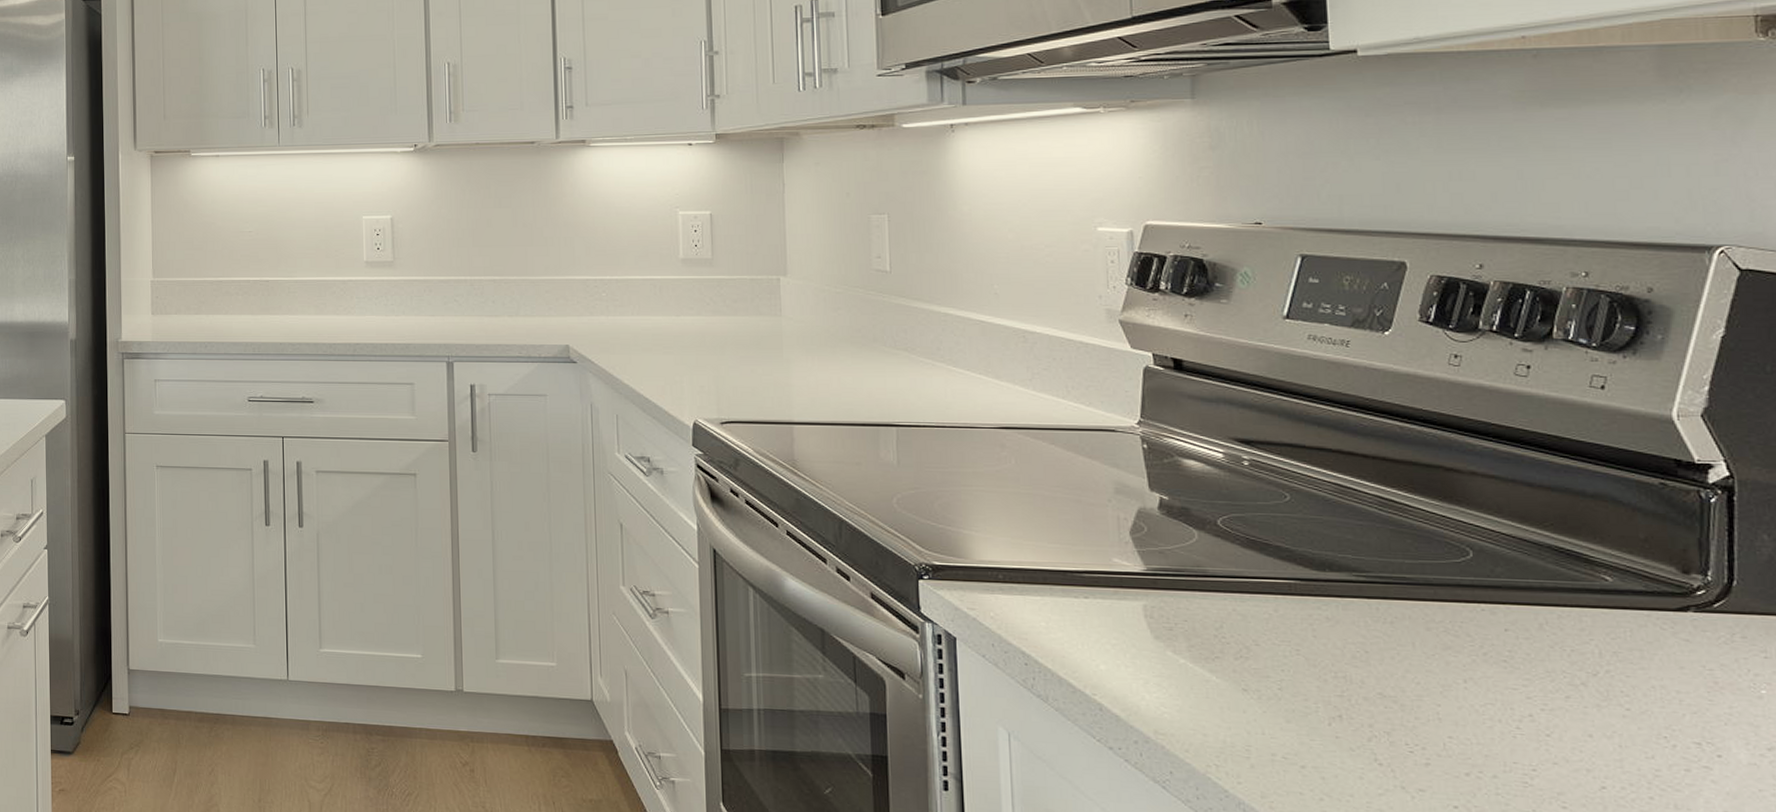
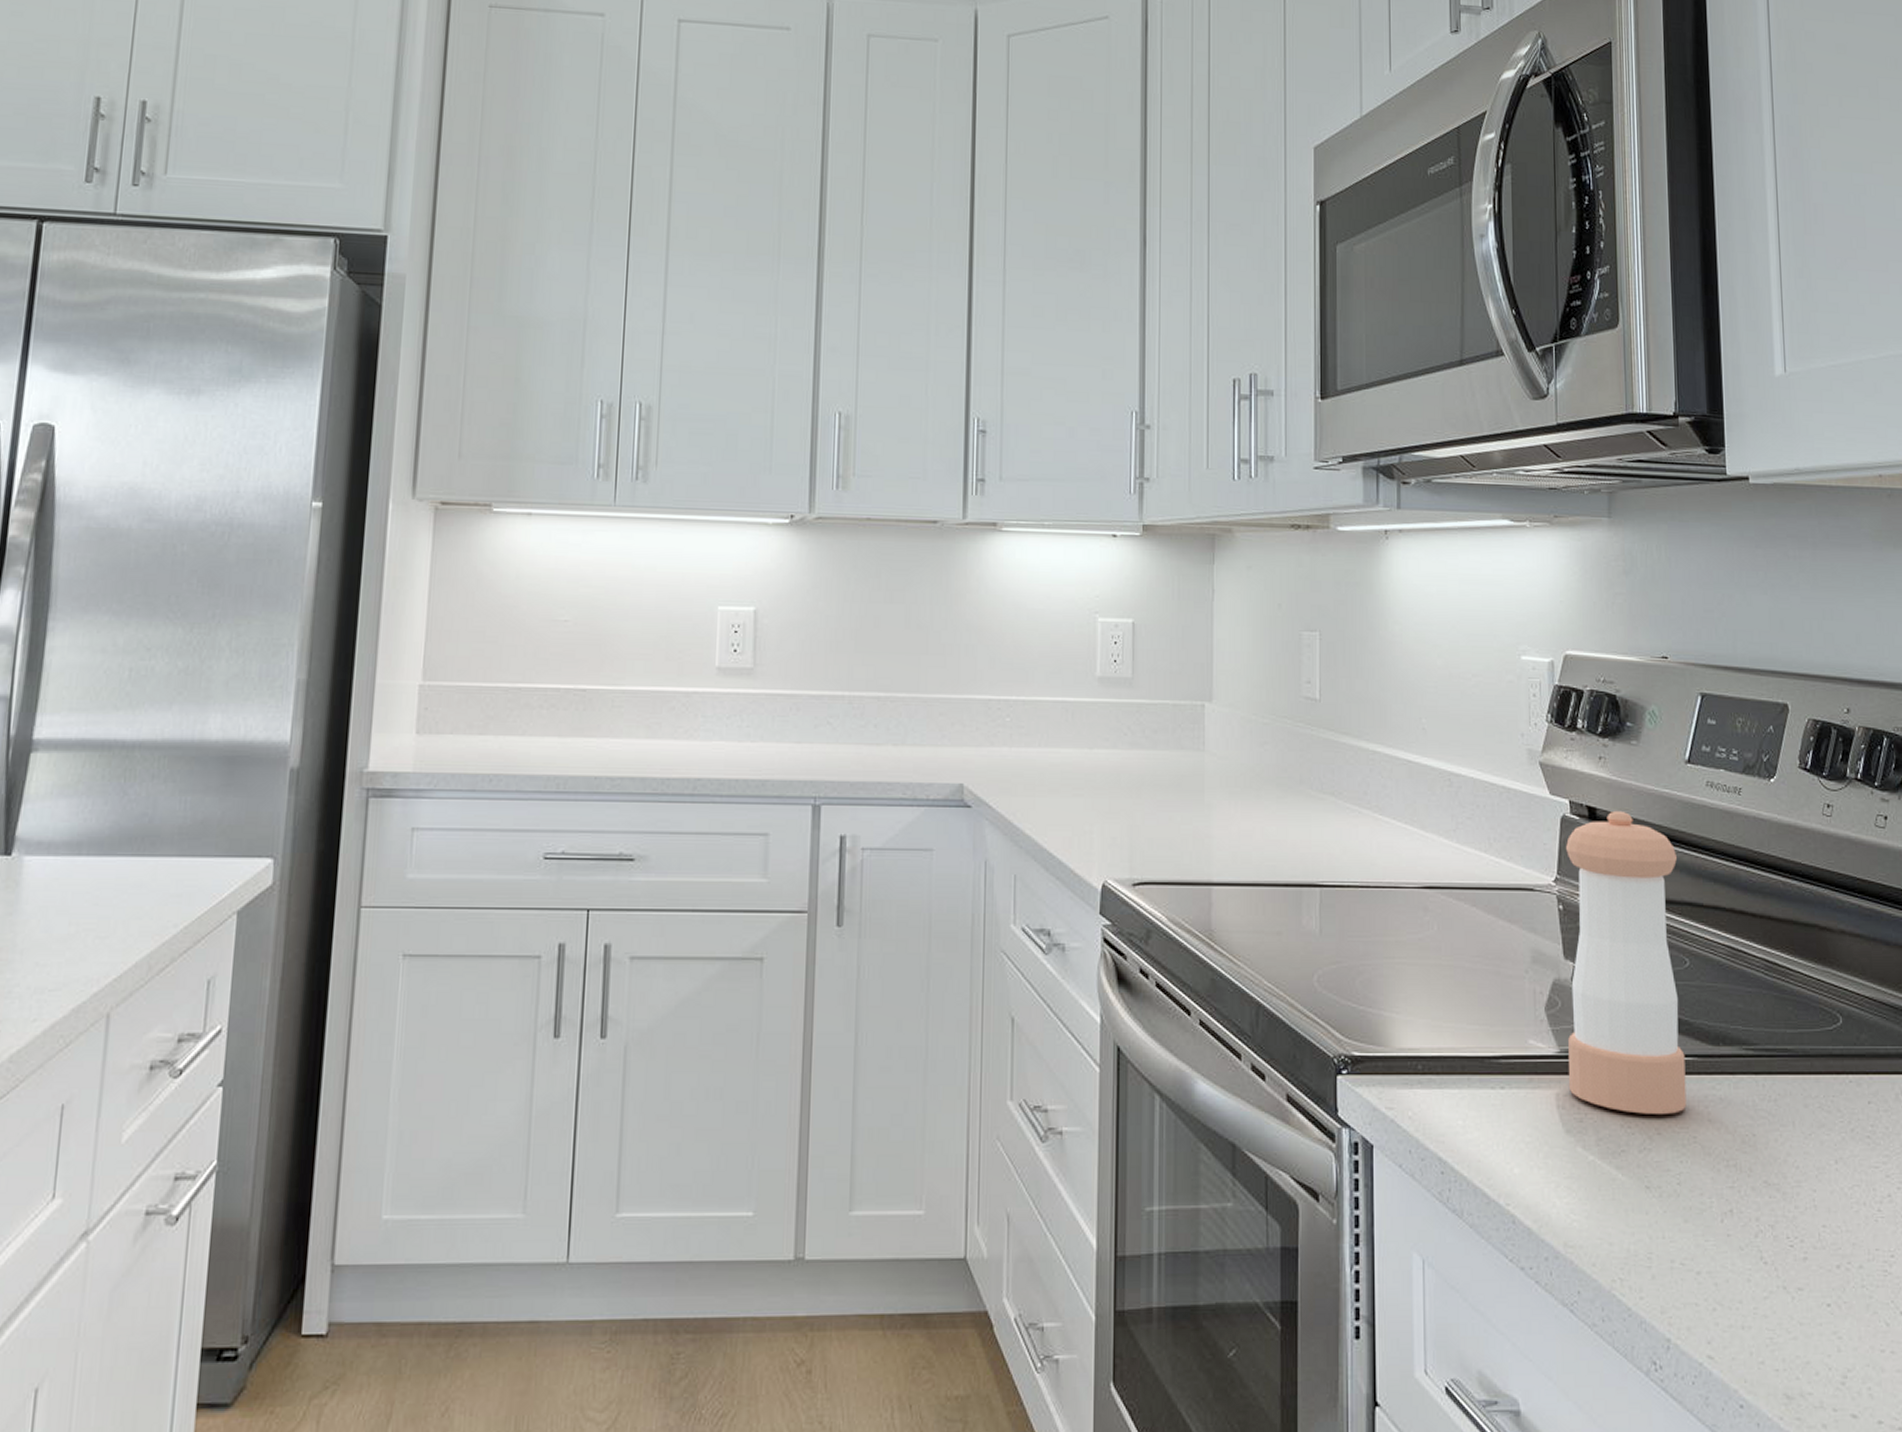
pepper shaker: none [1148,362,1288,629] -> present [1565,810,1687,1114]

